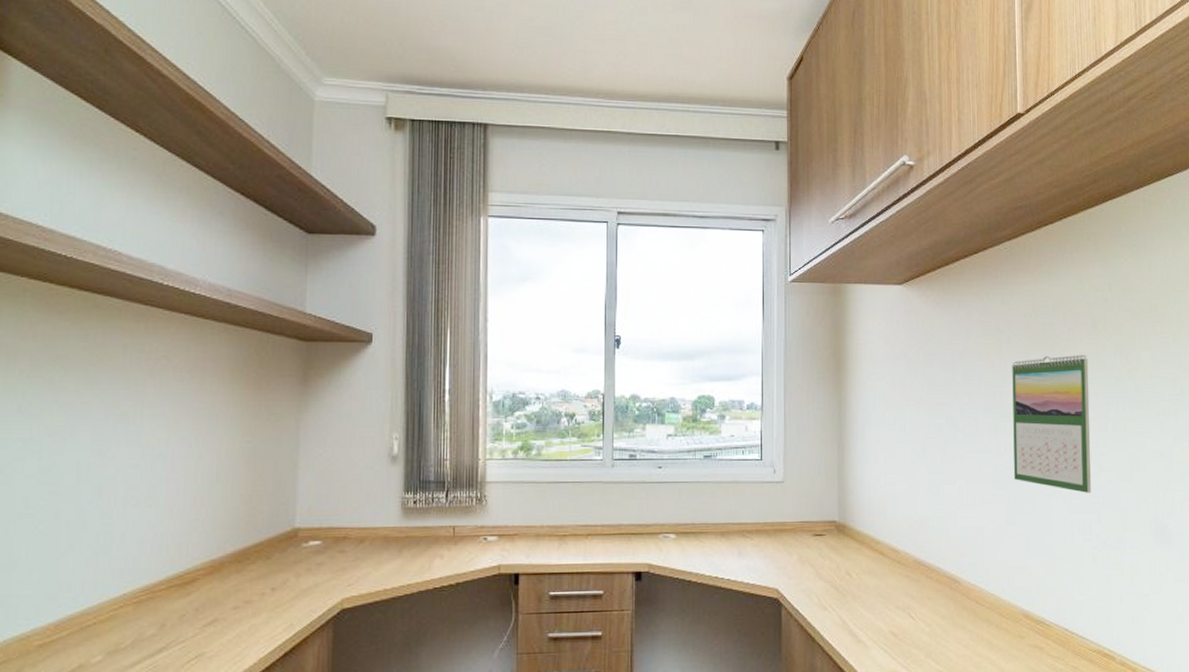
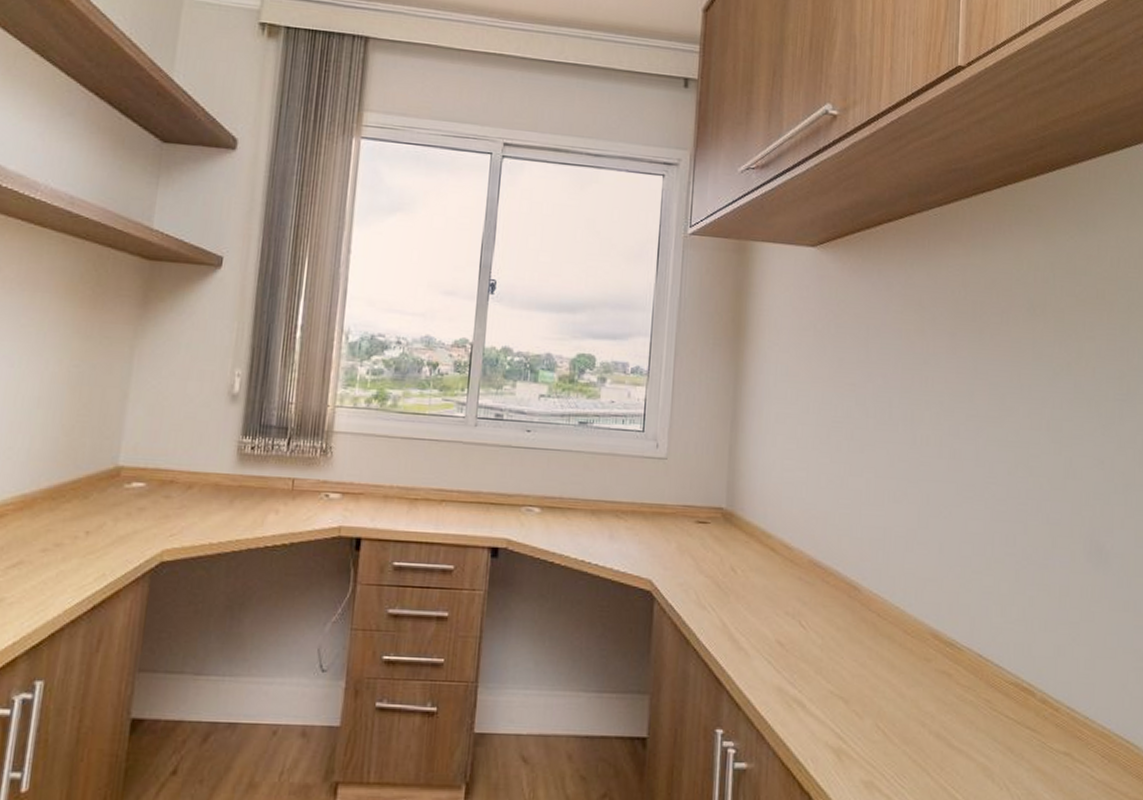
calendar: present [1012,354,1091,493] -> none [930,339,1023,500]

